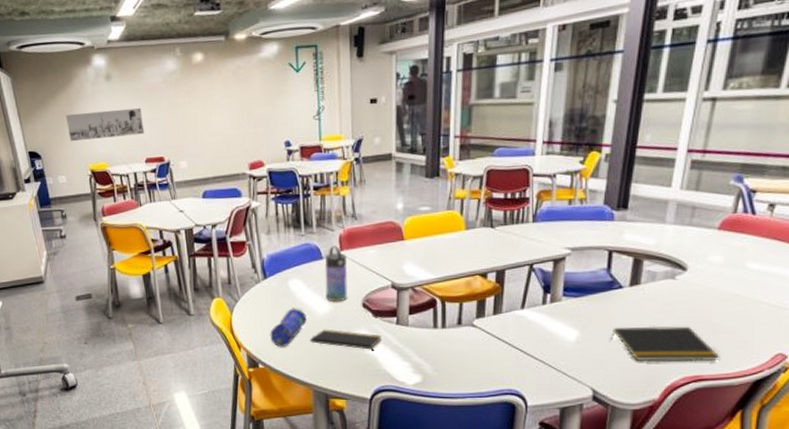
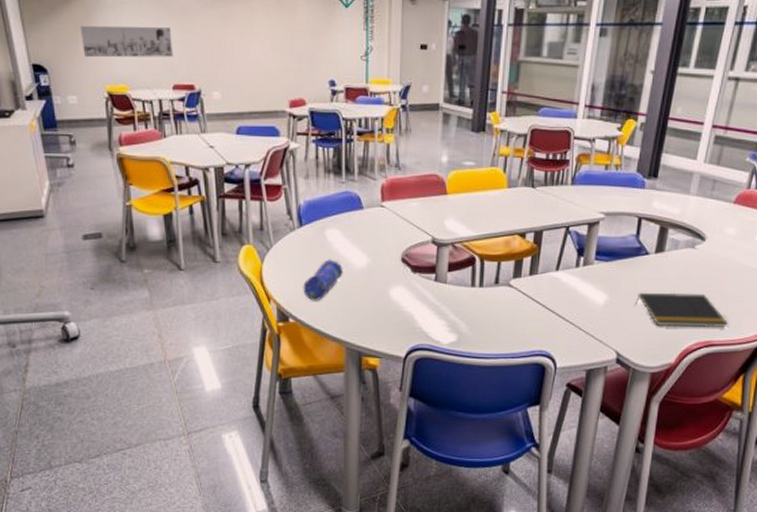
notepad: present [310,329,382,351] -> none [345,283,419,308]
water bottle: present [324,245,348,301] -> none [364,196,388,254]

